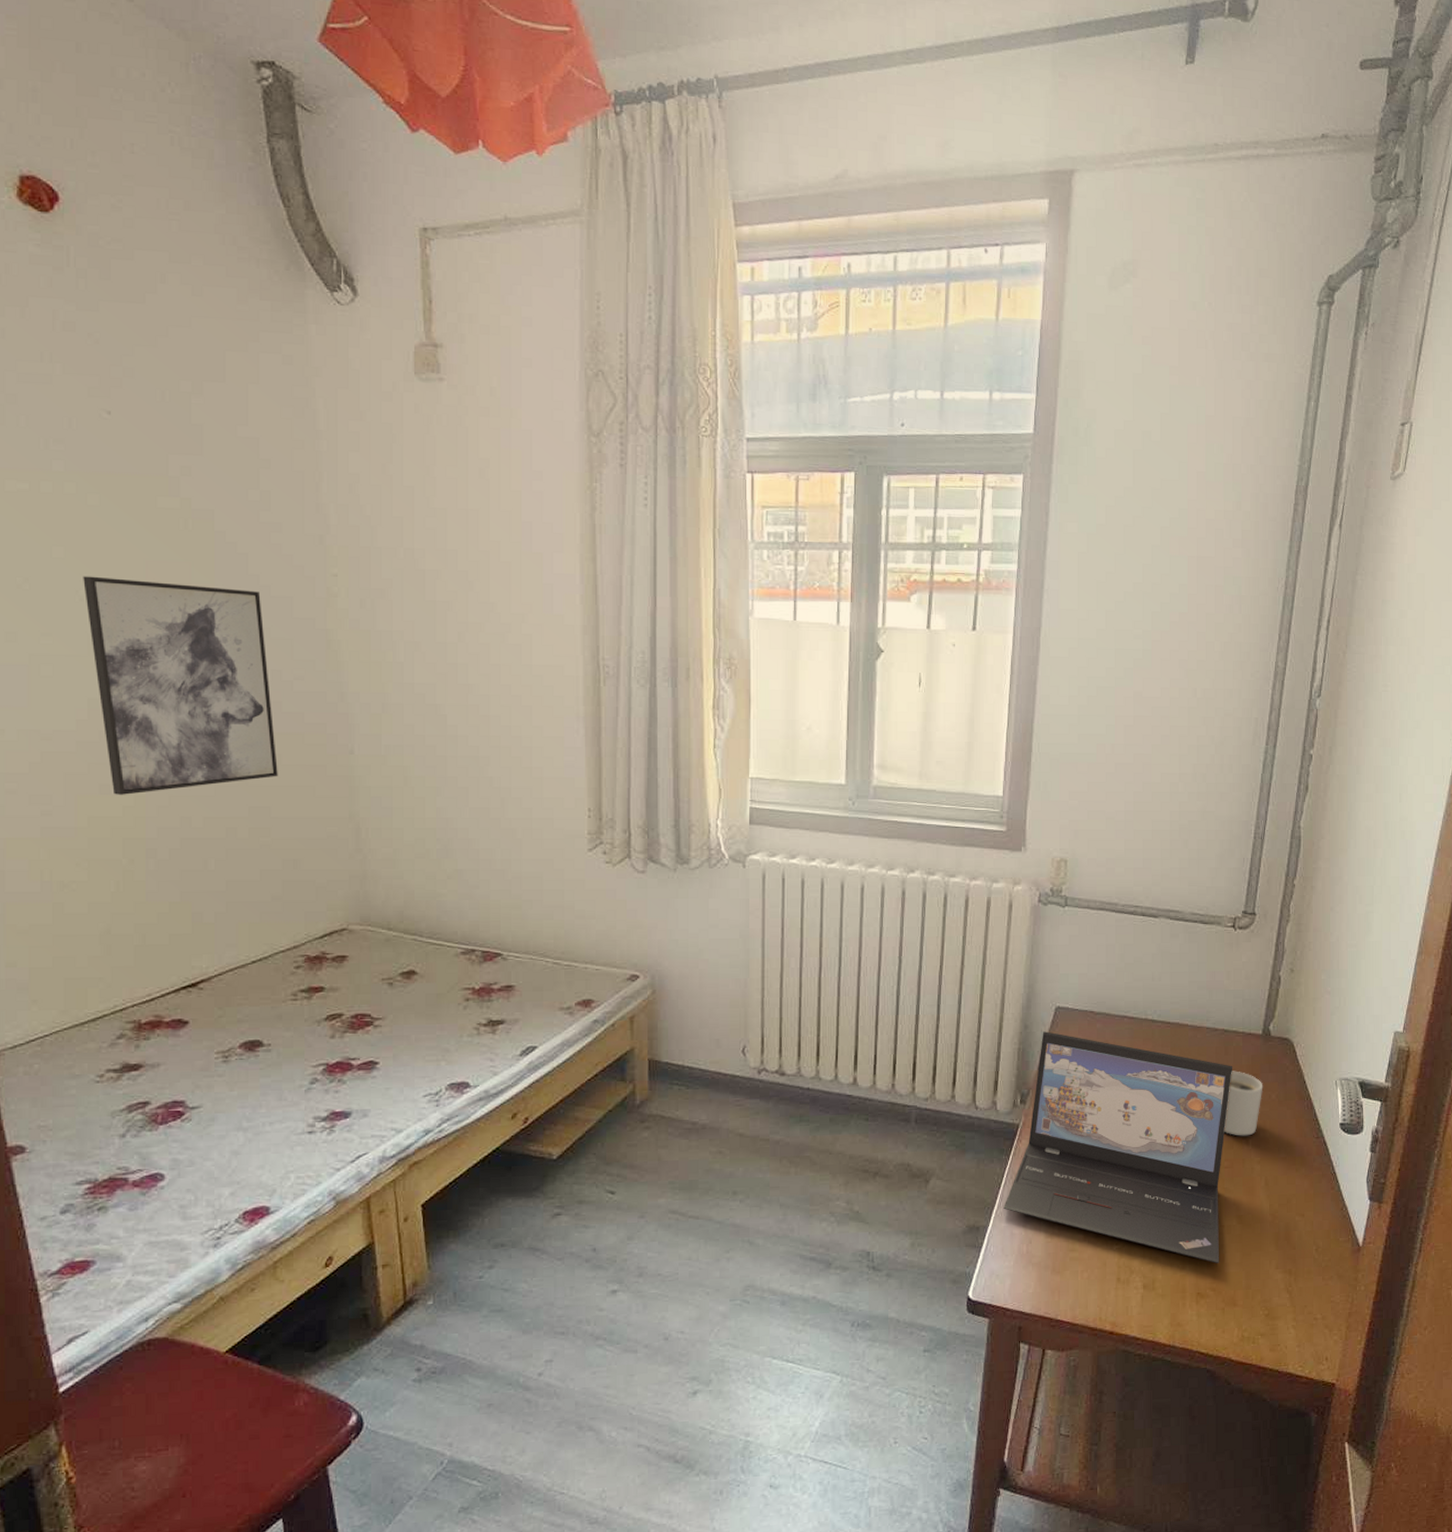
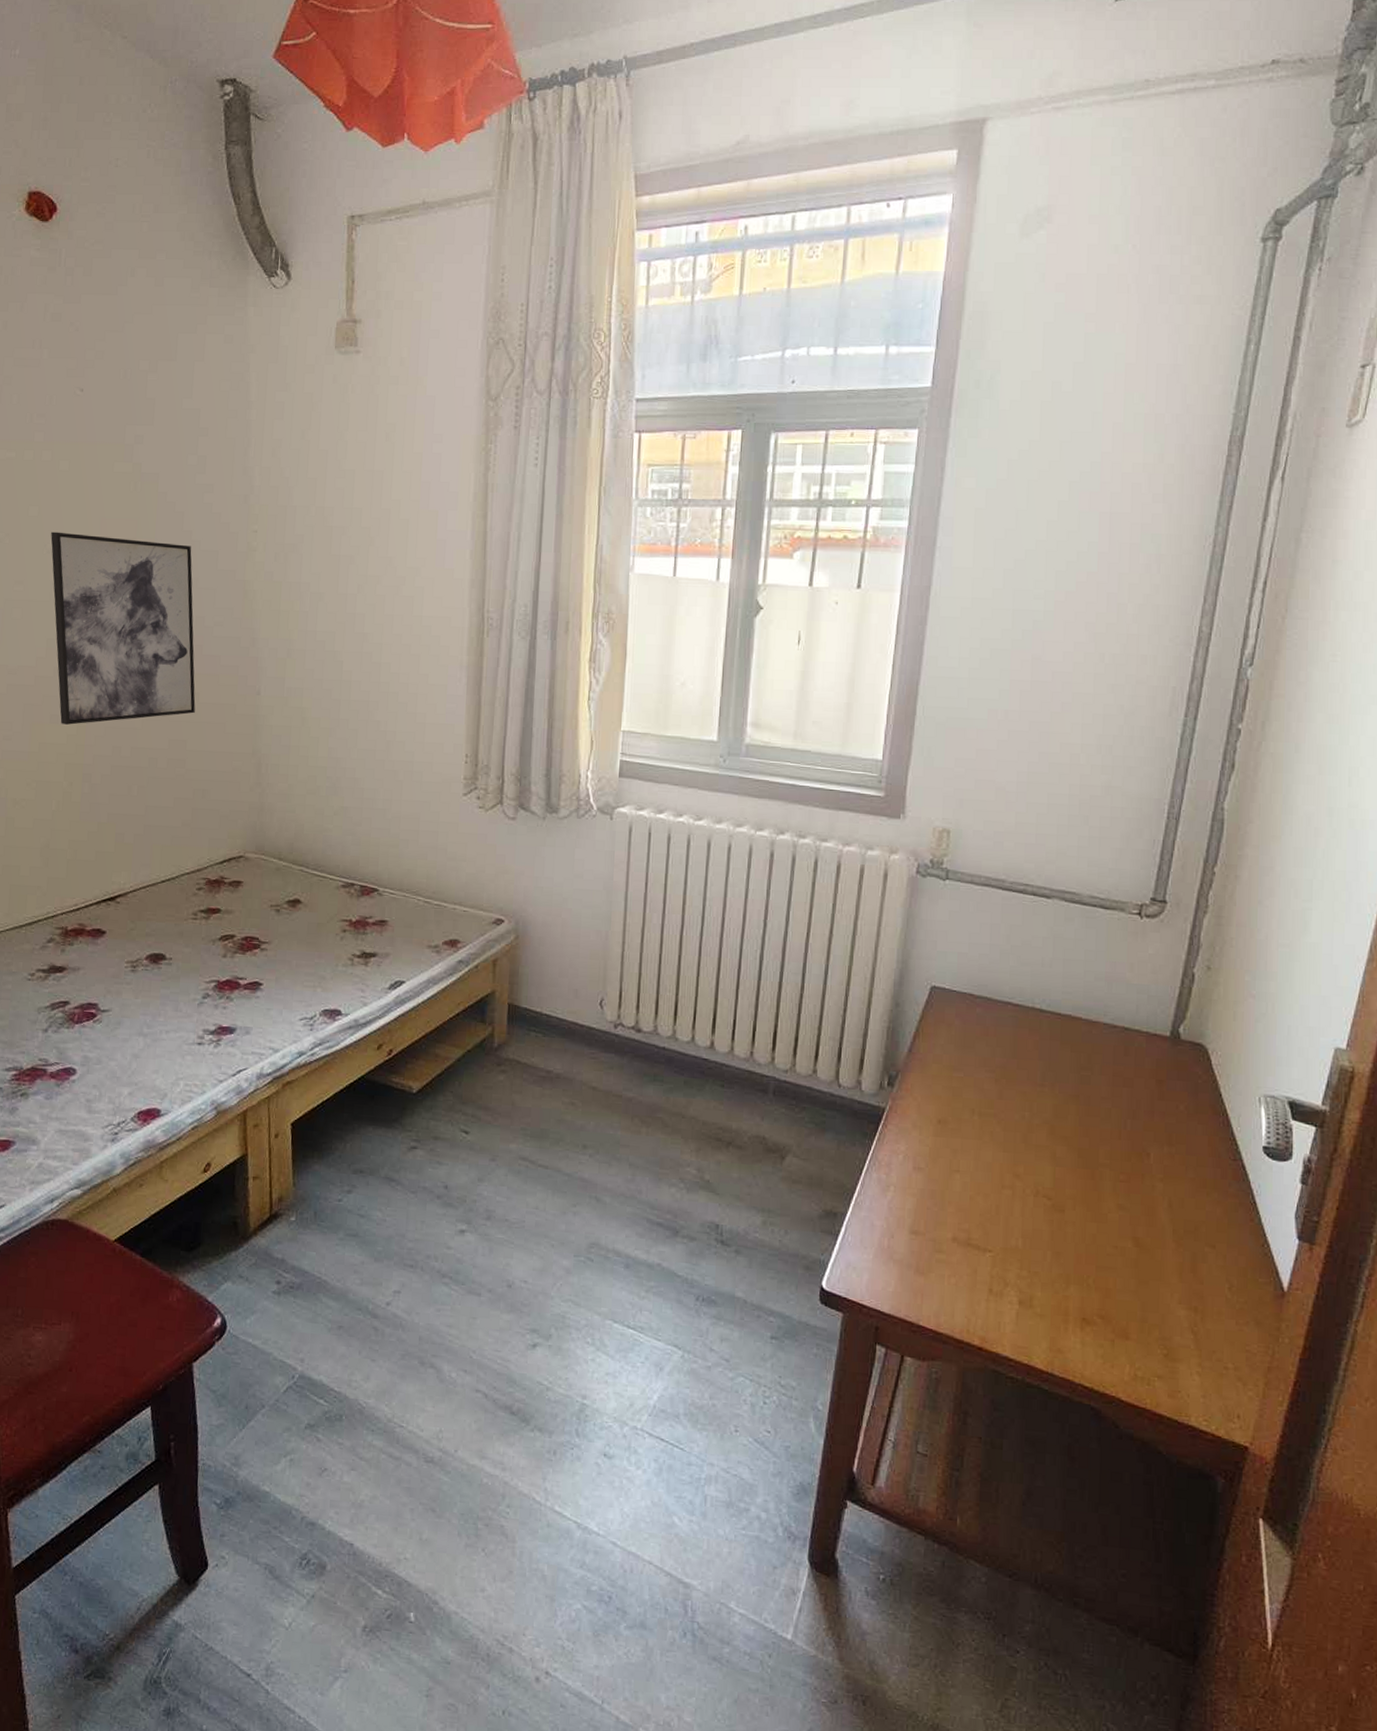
laptop: present [1003,1031,1233,1263] -> none [864,1011,1134,1288]
mug: present [1224,1071,1263,1136] -> none [1121,1074,1170,1149]

